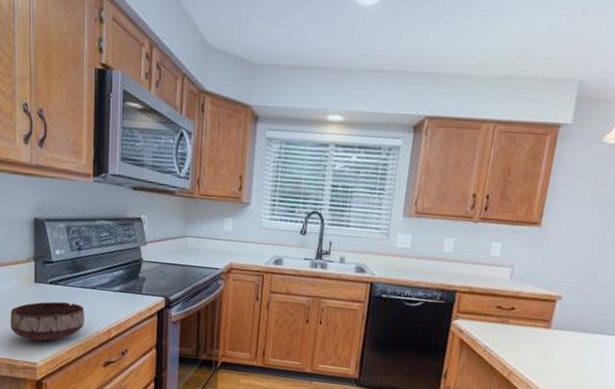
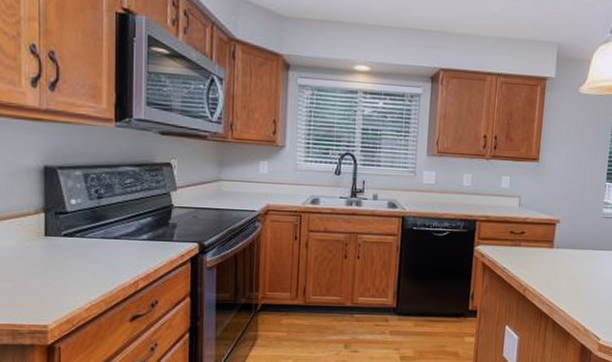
bowl: present [10,301,85,341] -> none [13,255,107,300]

